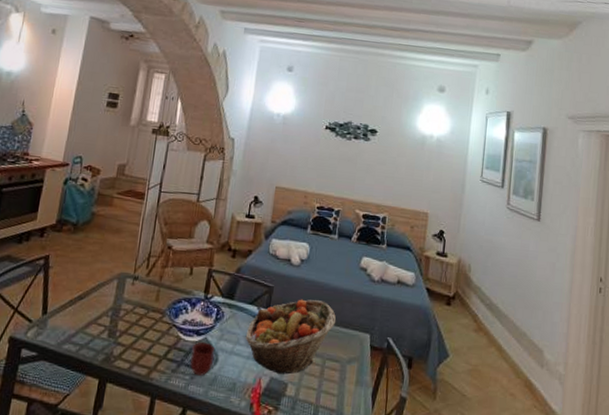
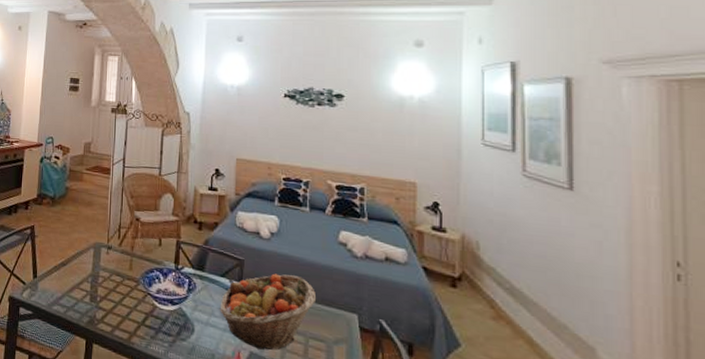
mug: present [190,342,215,376] -> none [168,311,190,345]

